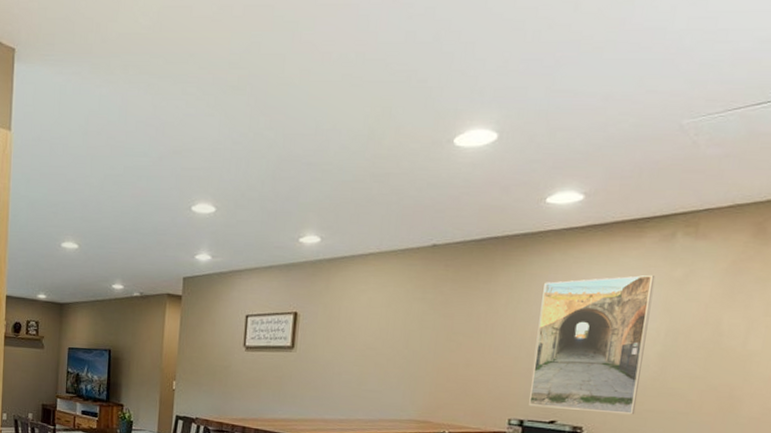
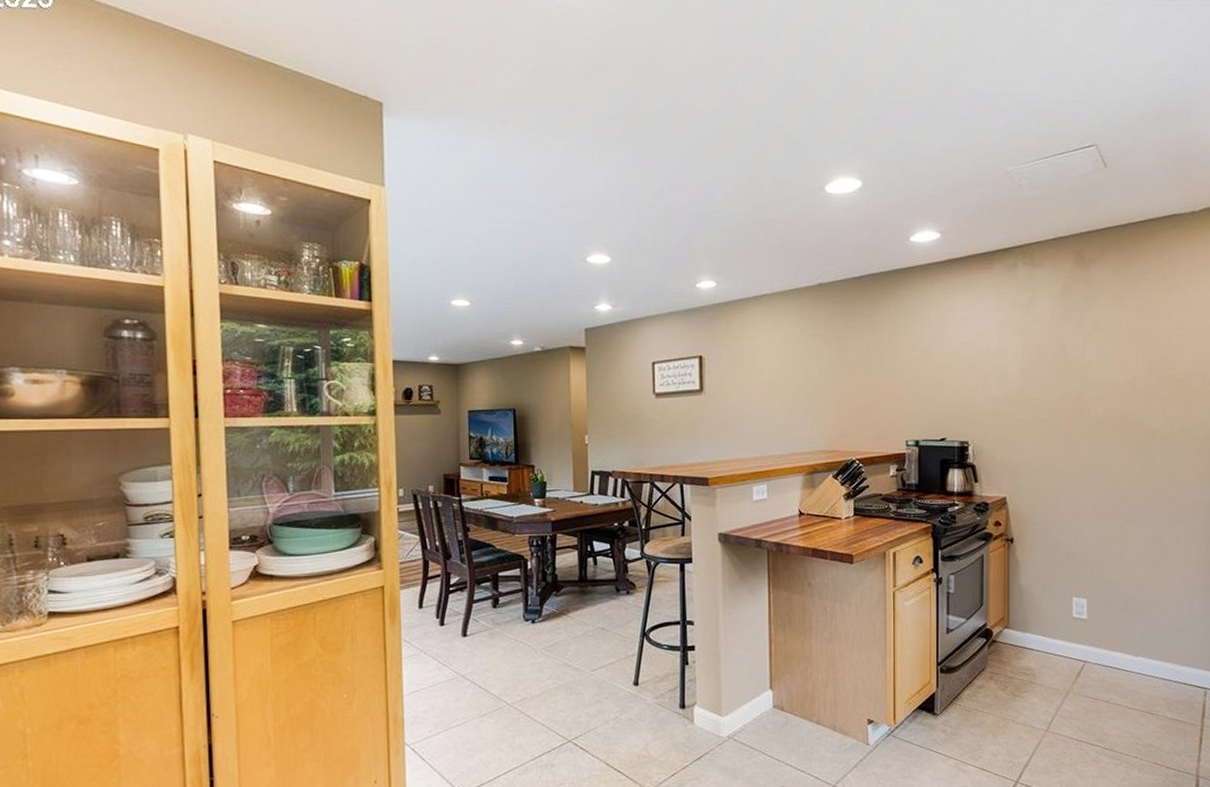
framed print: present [529,274,655,415] -> none [919,300,1009,427]

